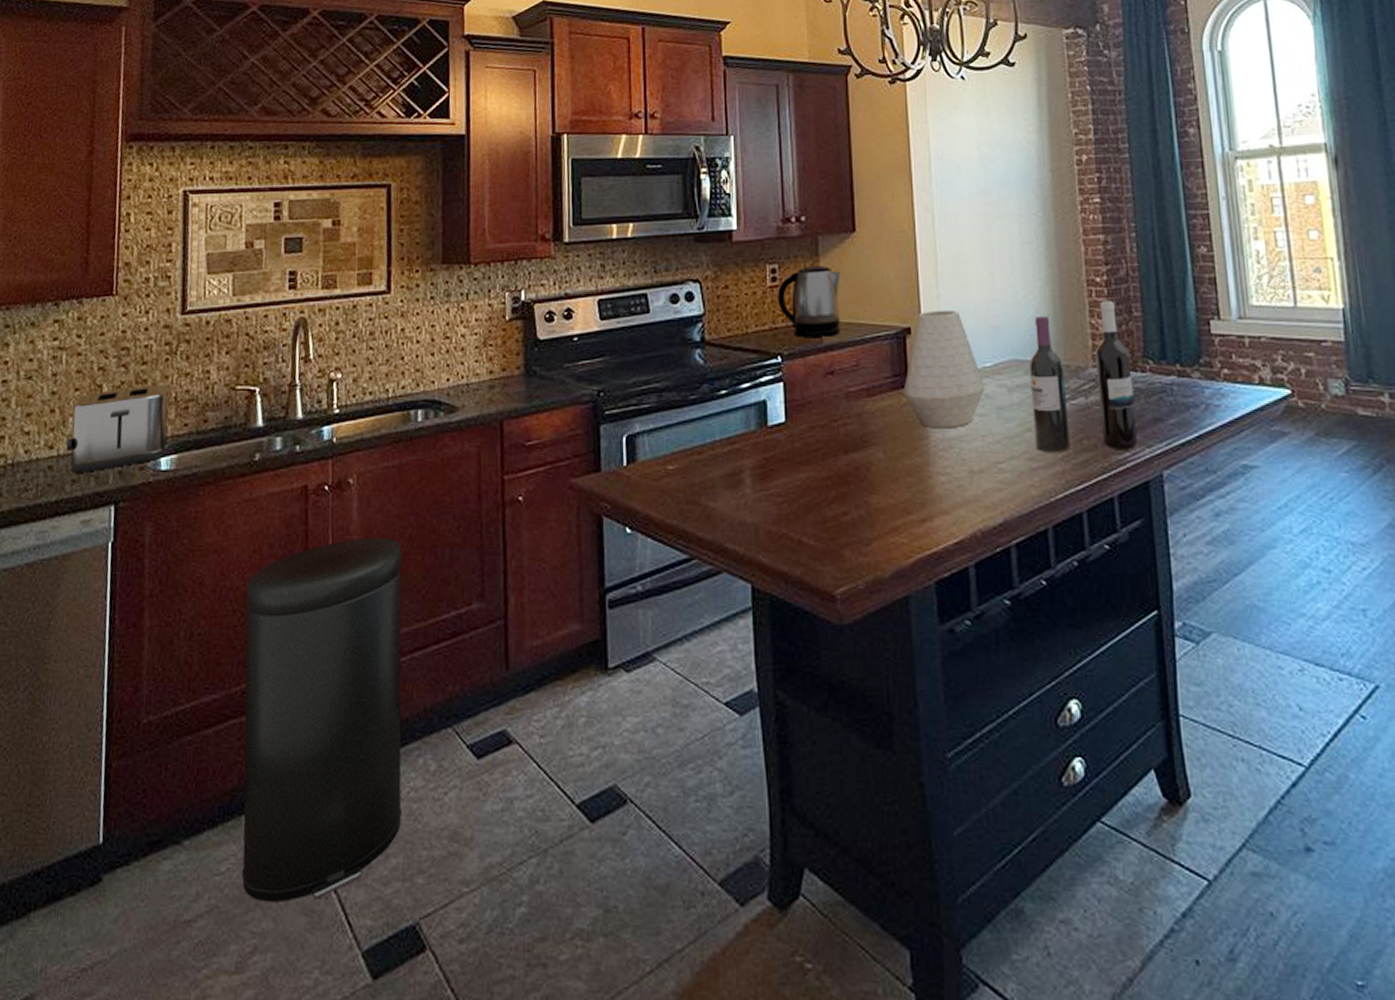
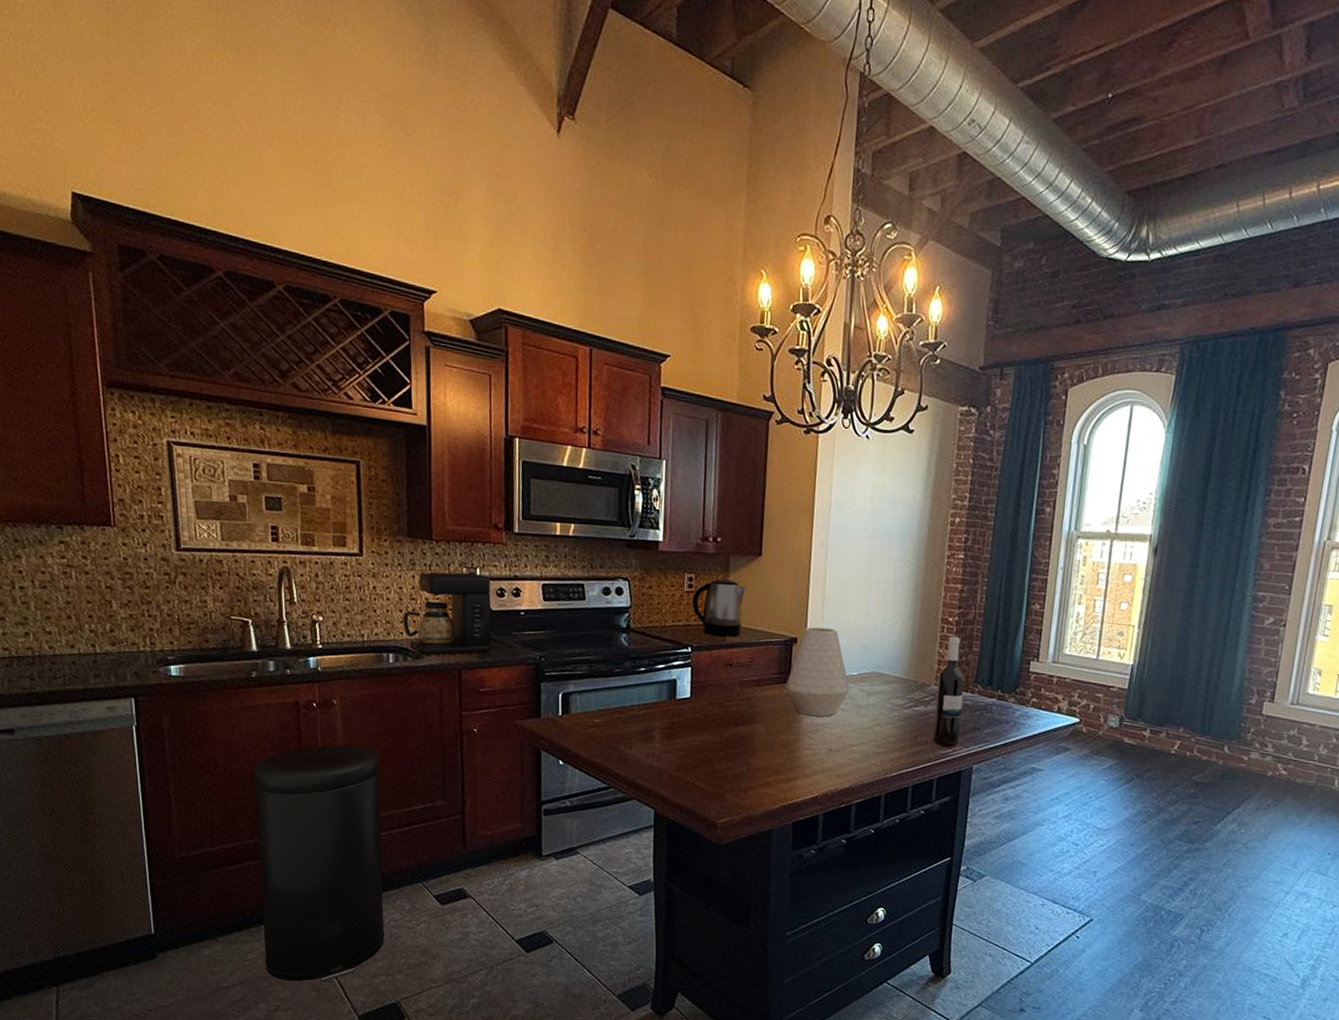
toaster: present [65,384,169,474] -> none [84,606,174,671]
coffee maker: none [434,296,539,408] -> present [402,571,492,656]
wine bottle: present [1029,315,1070,453] -> none [881,641,913,744]

